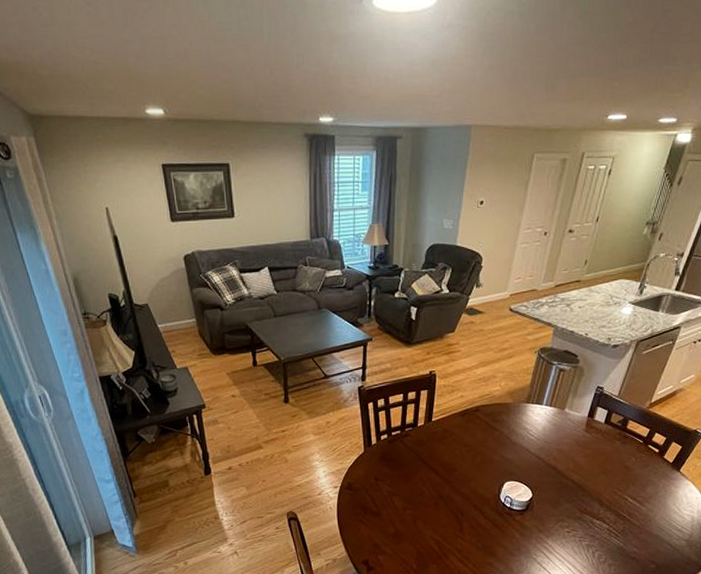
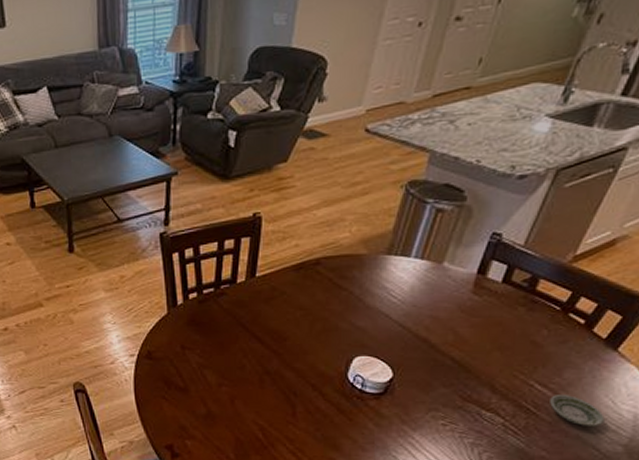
saucer: none [638,505,673,528] -> present [550,395,605,426]

